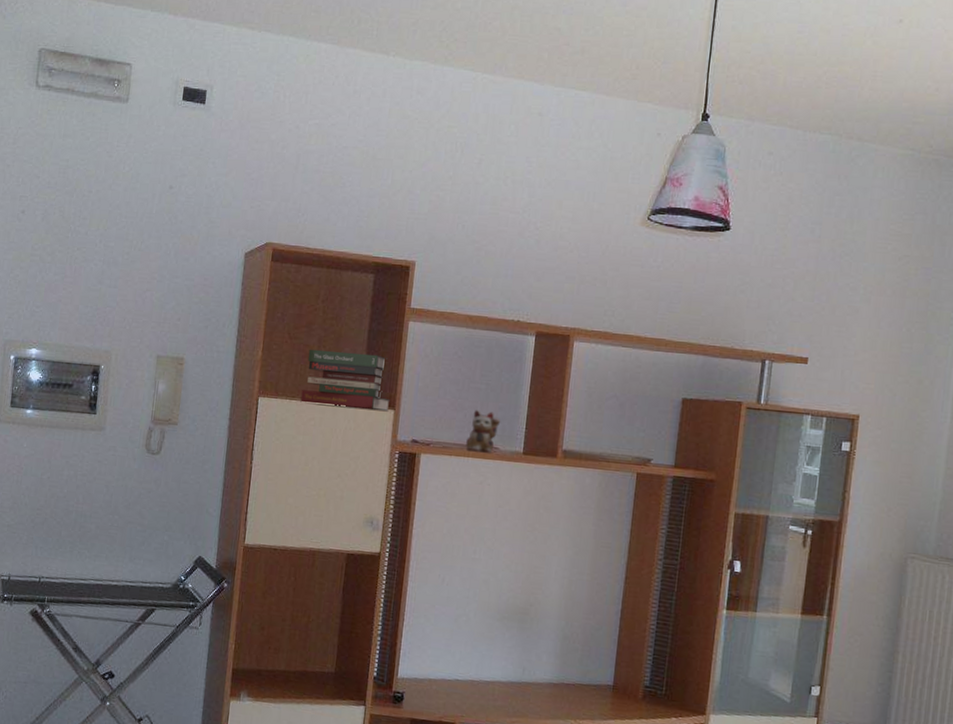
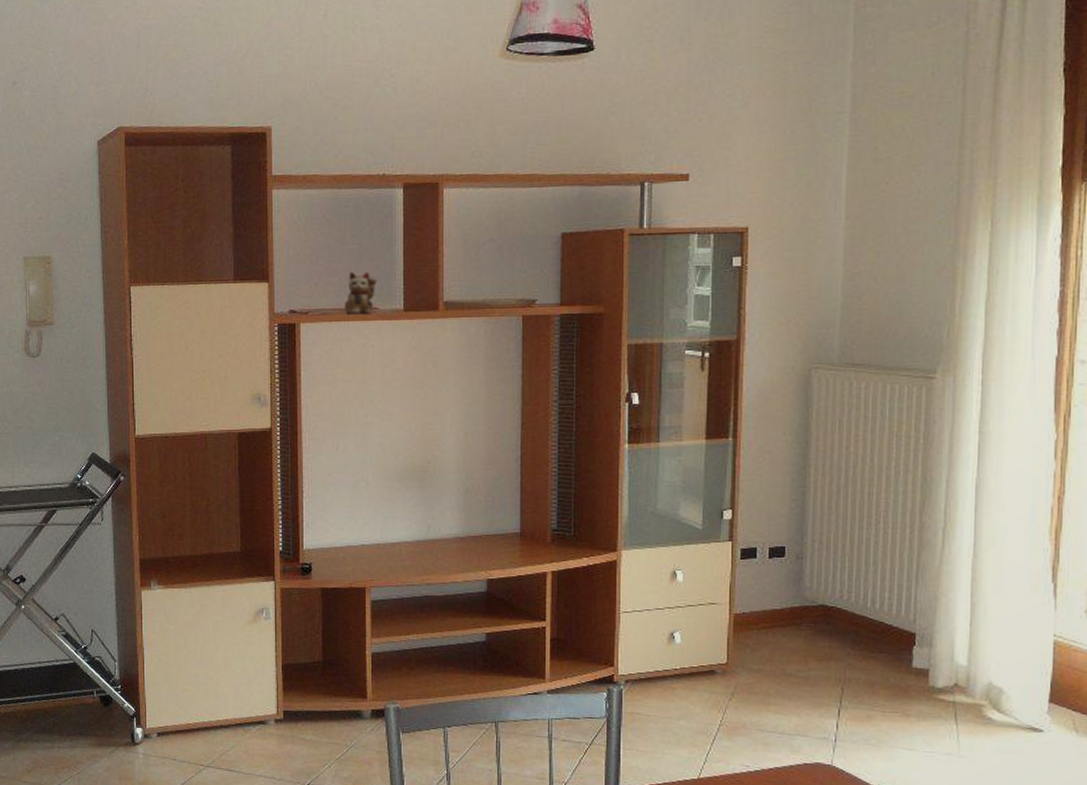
books: present [300,349,390,412] -> none [172,228,263,287]

